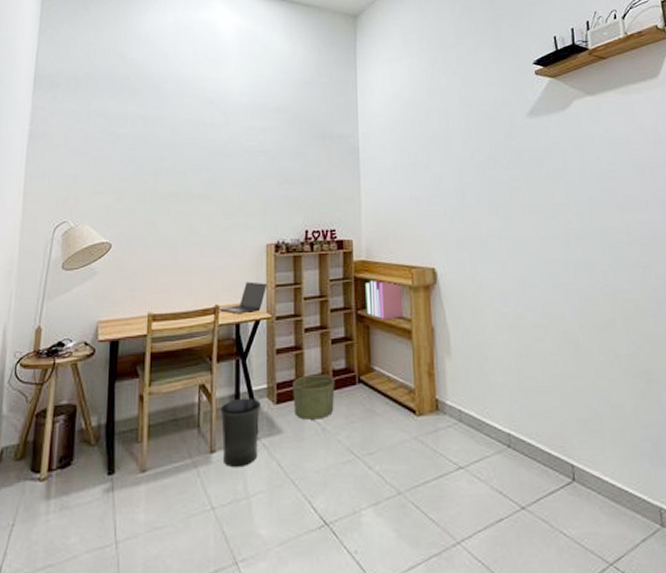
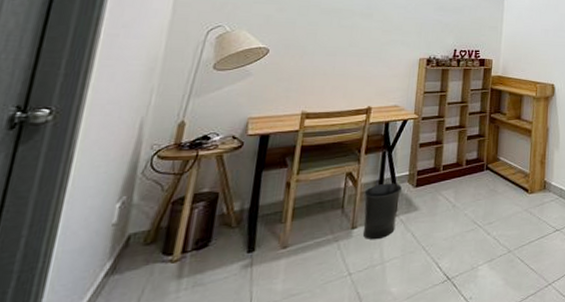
laptop: present [220,281,268,314] -> none [372,88,418,115]
basket: present [293,374,335,420] -> none [430,163,467,199]
books: present [365,279,404,321] -> none [498,91,528,122]

